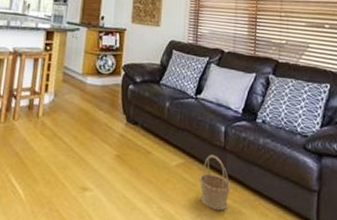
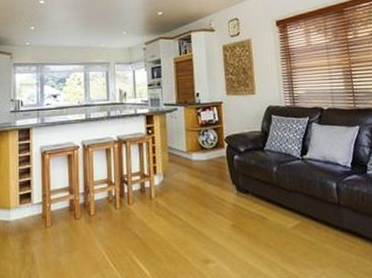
basket: present [199,154,231,211] -> none [318,212,352,266]

